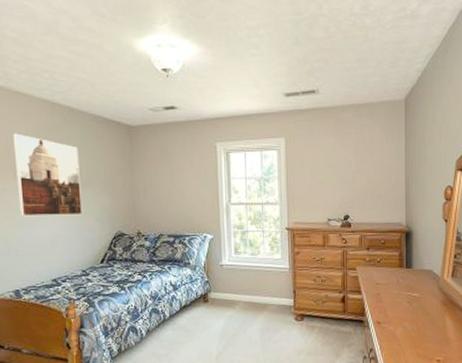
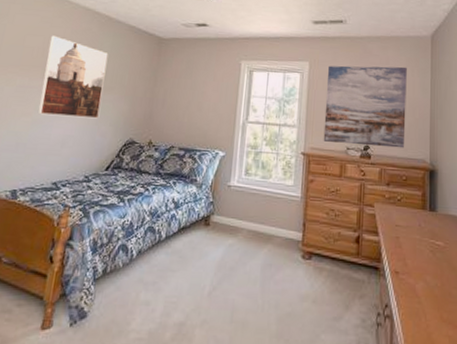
wall art: none [304,134,382,216] -> present [323,65,407,148]

